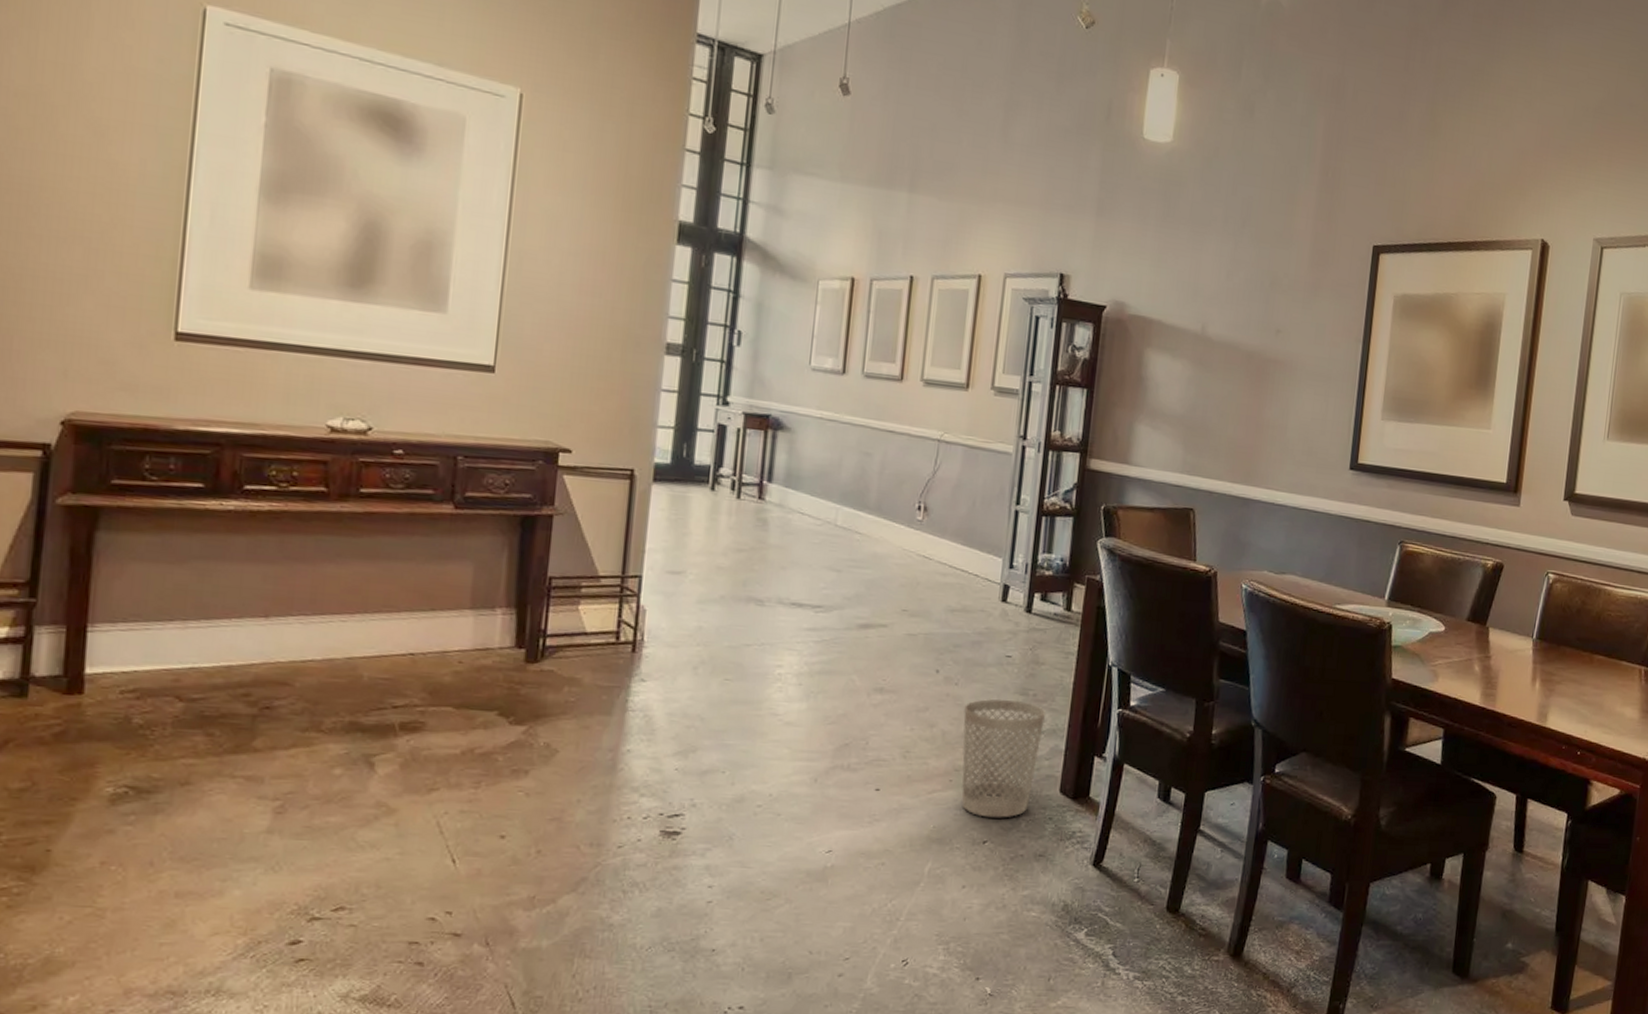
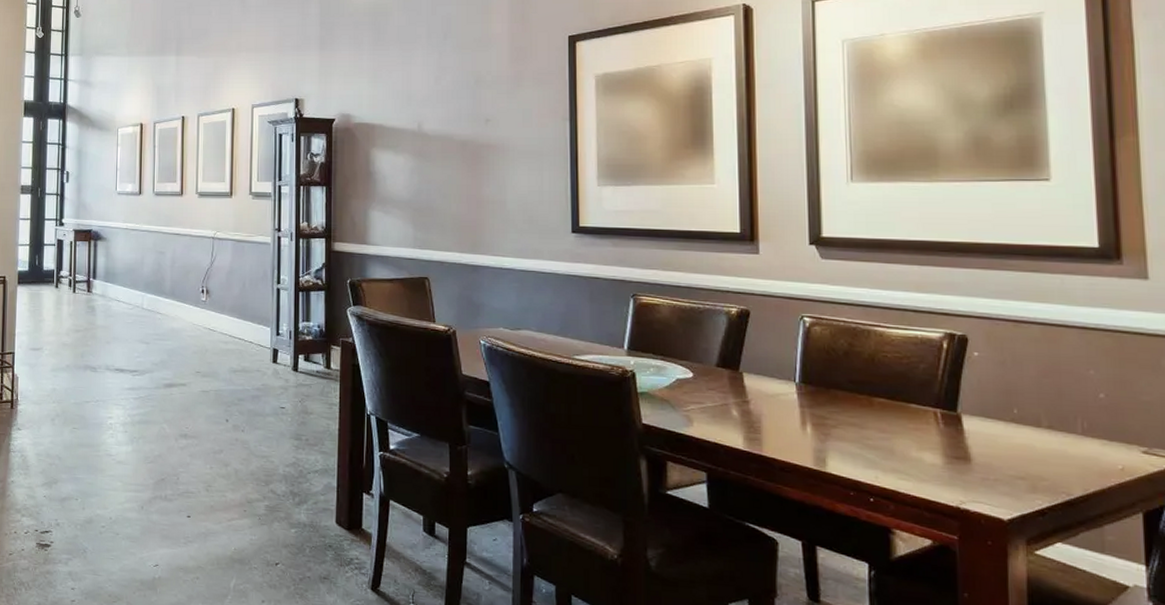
wastebasket: present [961,699,1045,818] -> none [251,443,317,544]

